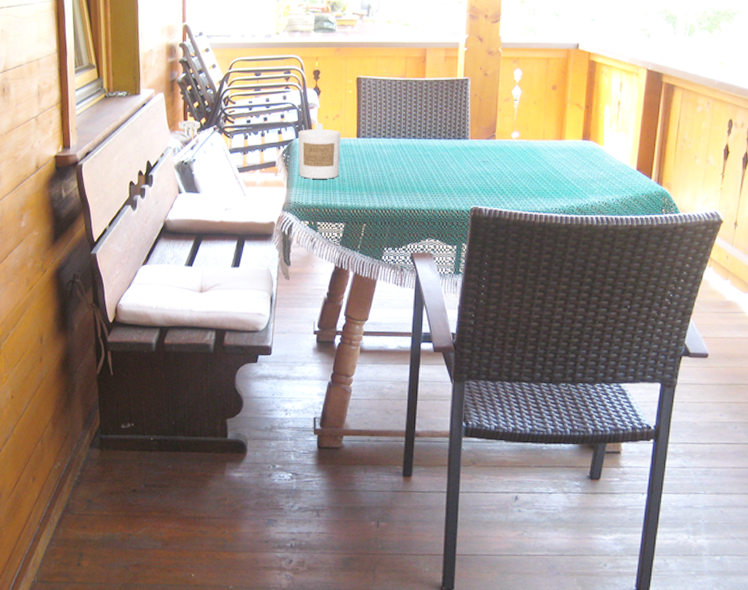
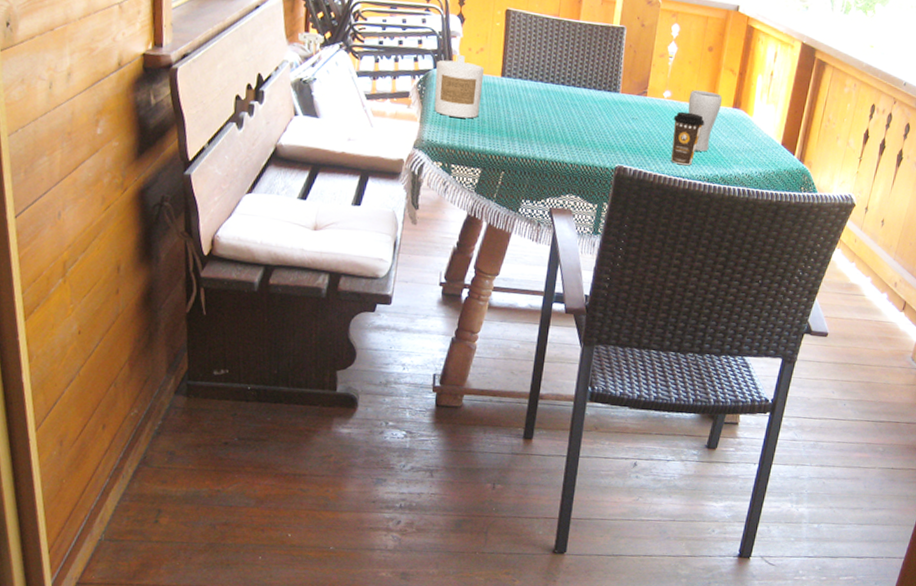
coffee cup: none [523,149,555,201] -> present [671,111,705,166]
drinking glass: none [537,127,571,185] -> present [688,89,723,152]

